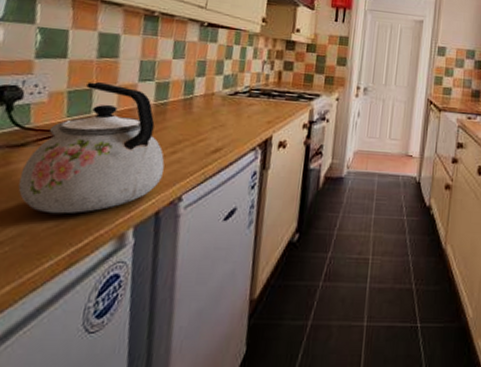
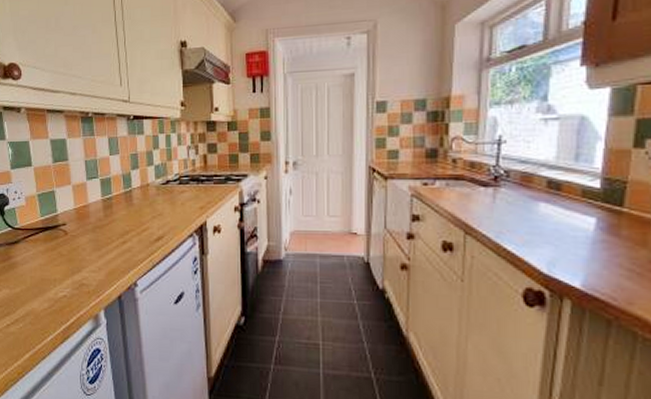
kettle: present [18,82,165,214] -> none [19,184,118,298]

